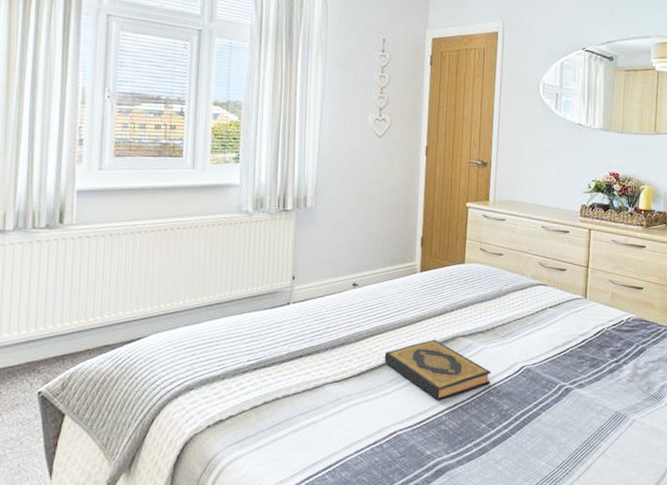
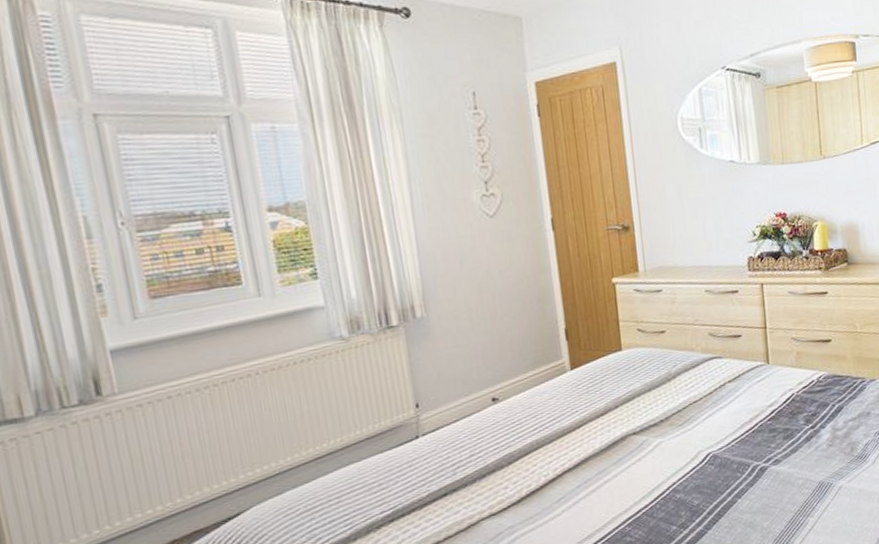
hardback book: present [384,339,492,400] -> none [545,443,675,511]

